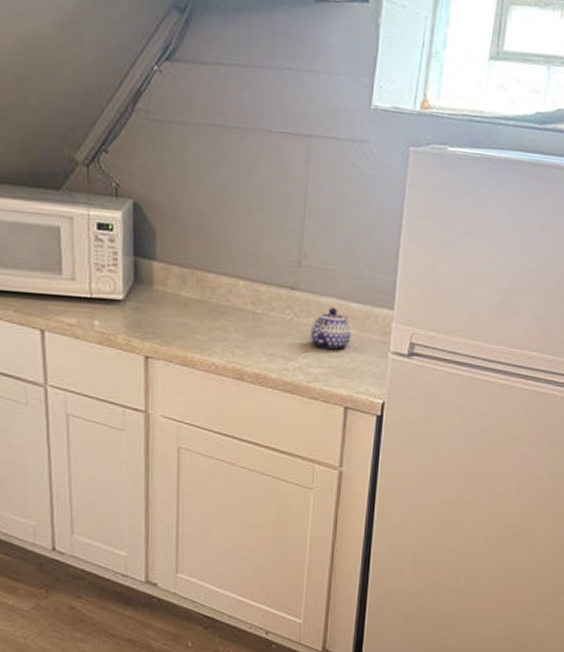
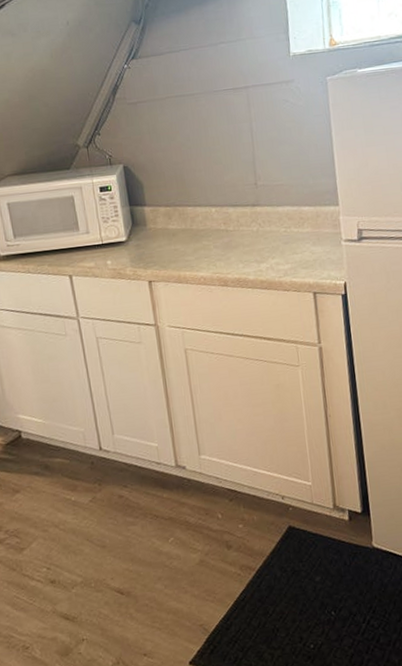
teapot: present [310,307,352,350] -> none [274,213,308,249]

